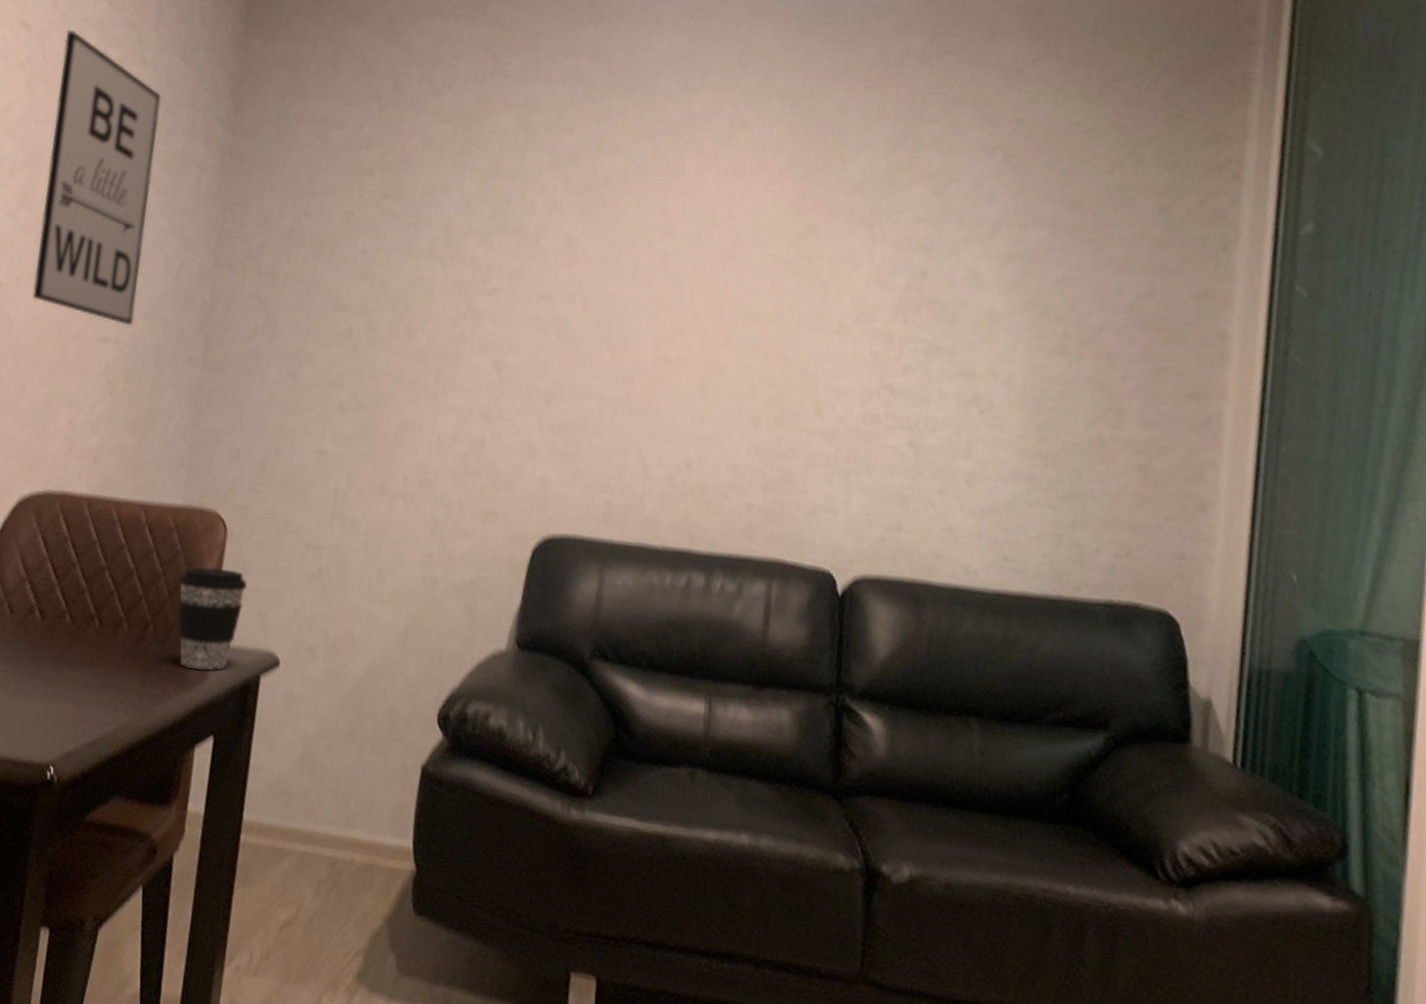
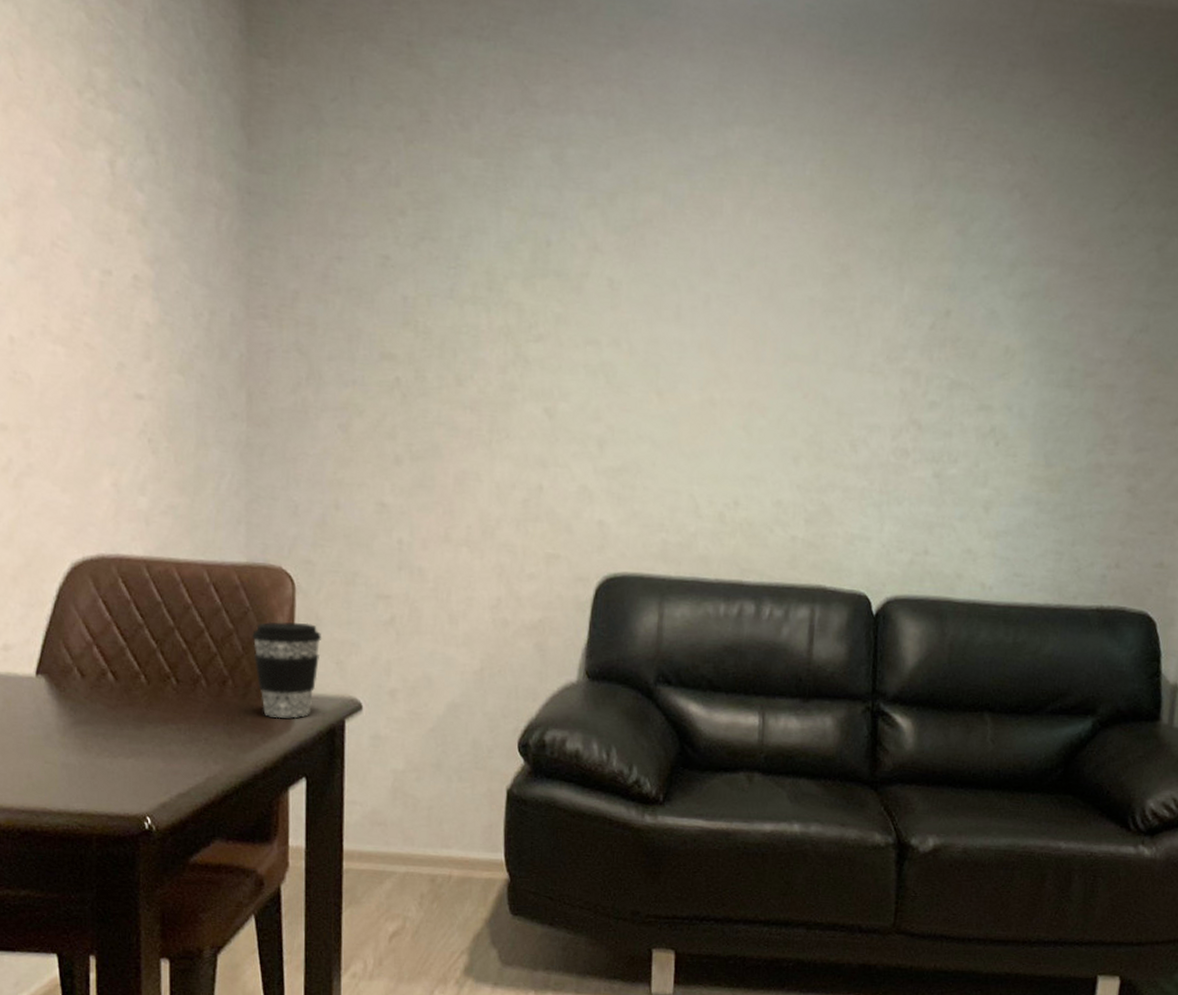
wall art: present [32,30,162,325] -> none [40,45,168,381]

